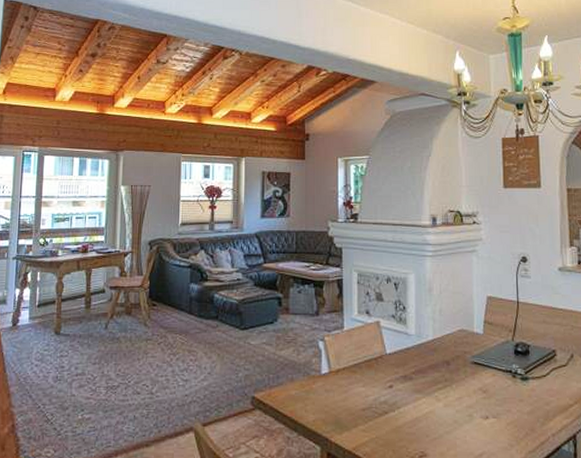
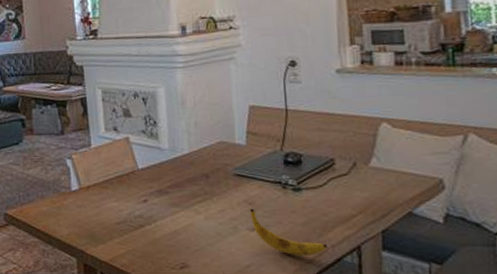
banana: none [484,396,550,444] -> present [250,208,328,255]

